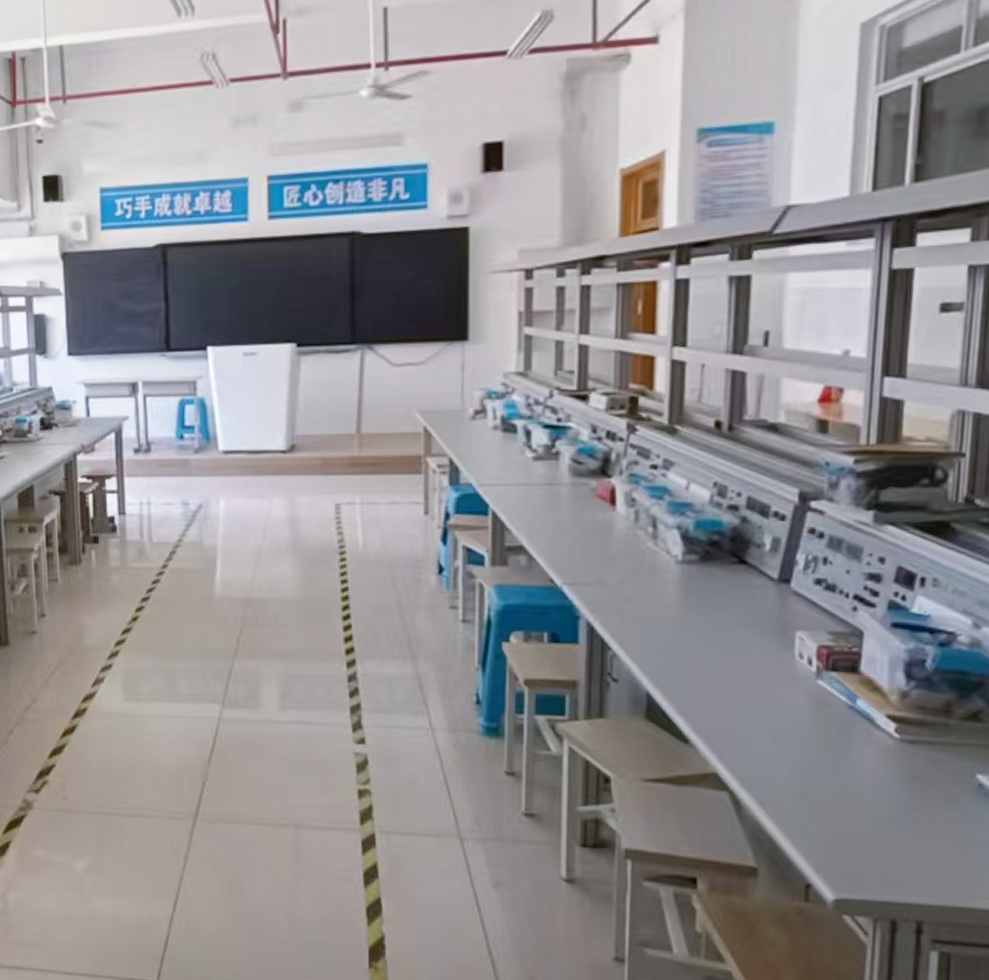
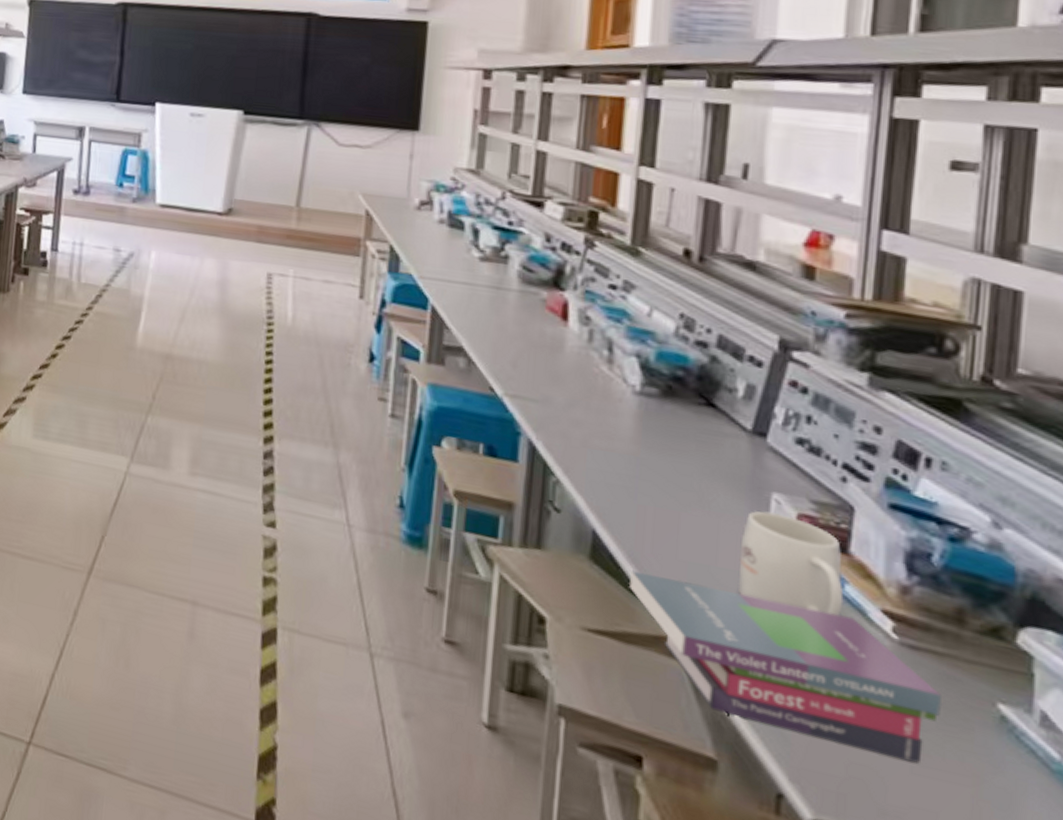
books: none [680,721,934,836] -> present [629,570,943,763]
mug: none [770,649,856,727] -> present [737,510,844,616]

